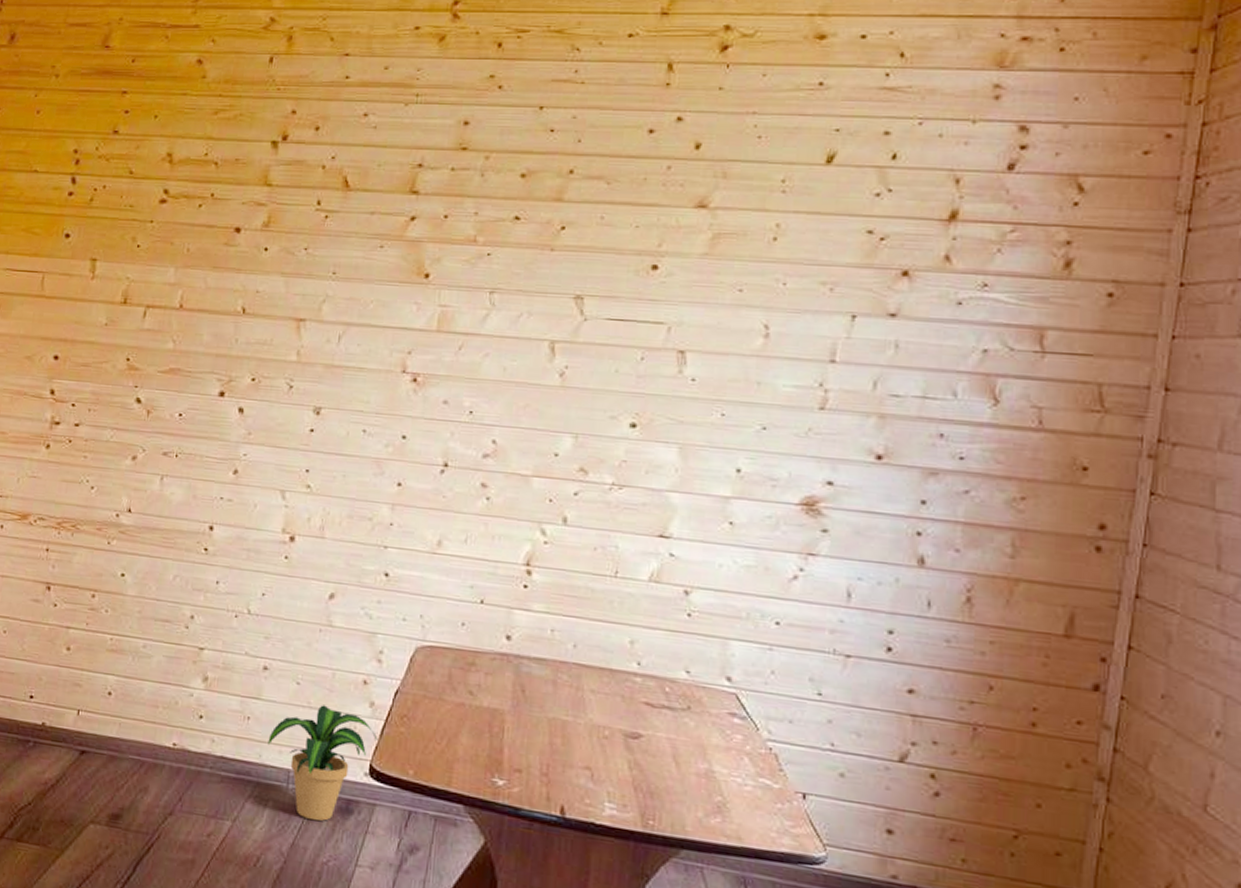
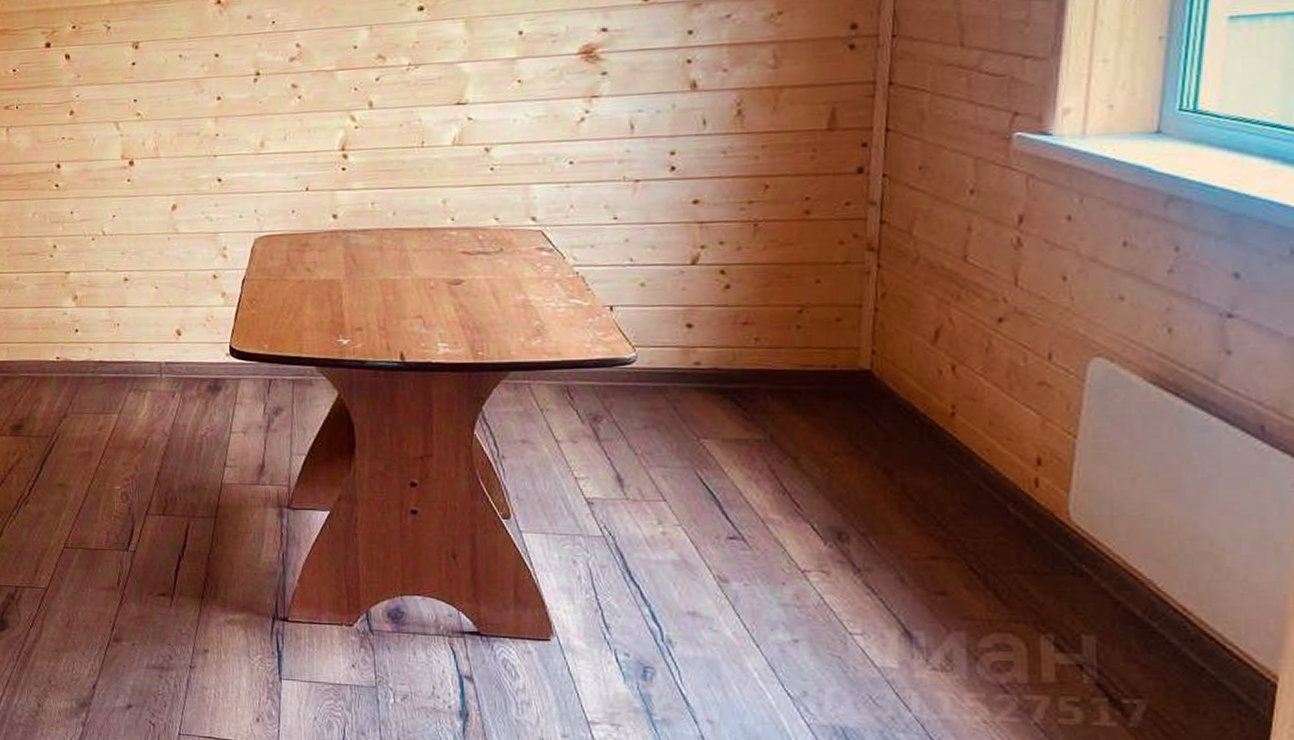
potted plant: present [268,705,378,821] -> none [138,302,233,402]

